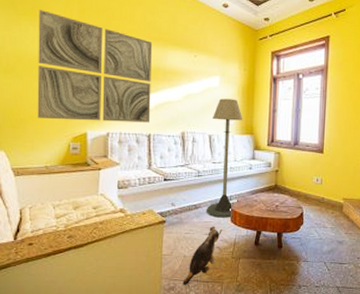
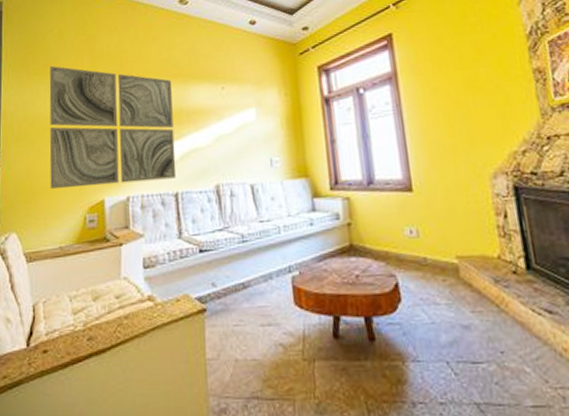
plush toy: present [183,226,222,285] -> none [237,312,284,405]
floor lamp: present [206,98,243,218] -> none [252,133,297,300]

